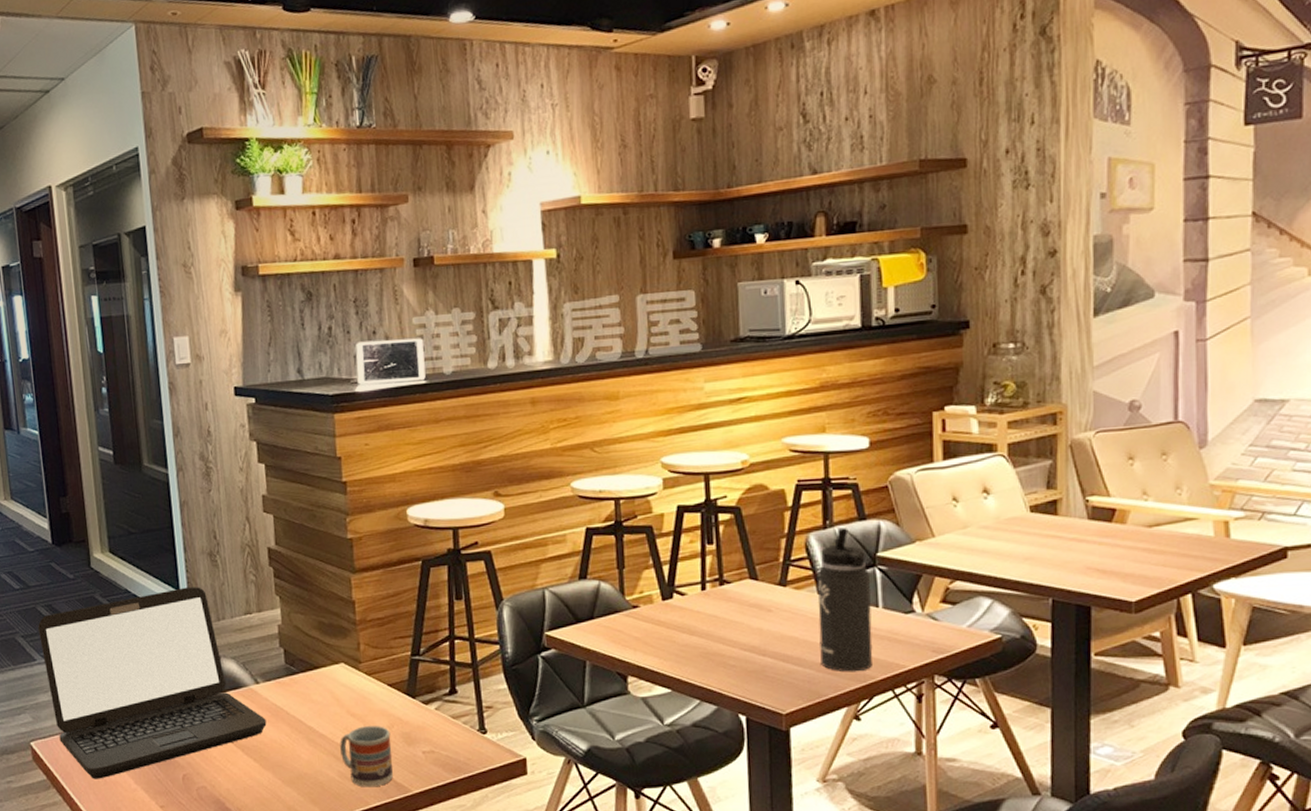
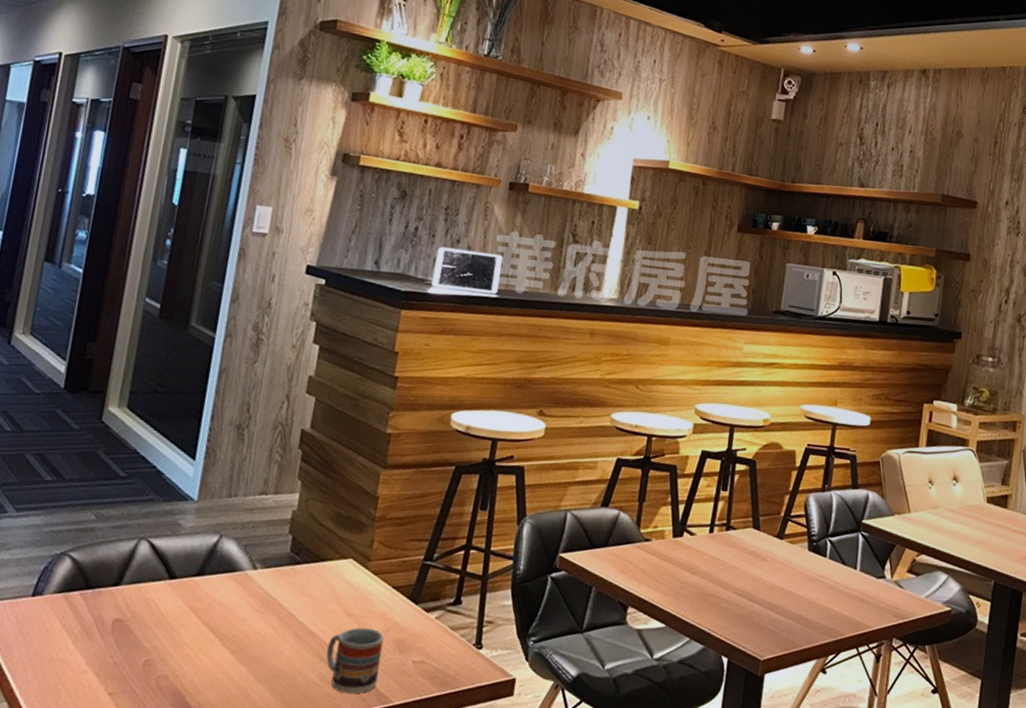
laptop: present [38,587,267,779] -> none [9,457,255,655]
thermos bottle: present [817,528,873,672] -> none [801,493,854,628]

